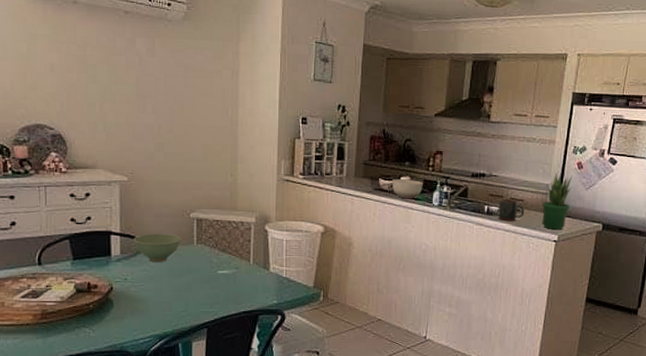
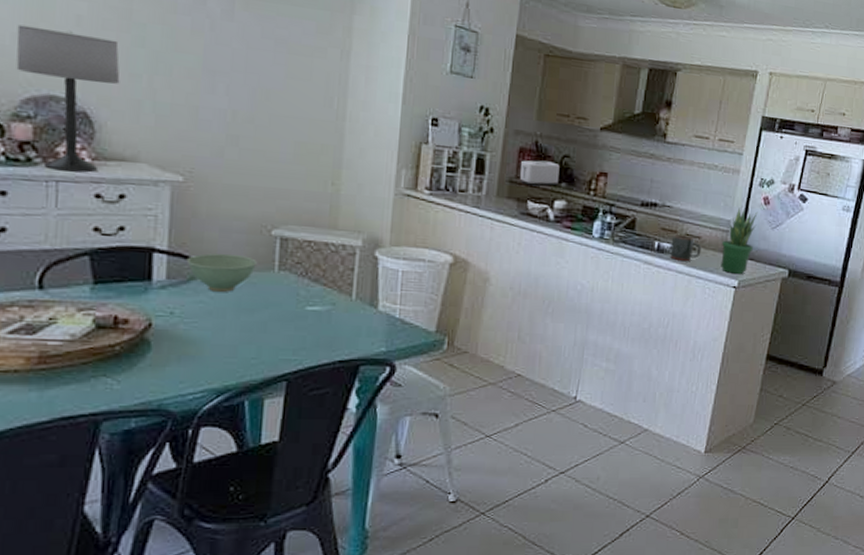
table lamp: none [13,75,81,179] -> present [16,24,120,173]
toaster: none [372,145,403,167] -> present [520,160,560,186]
bowl: present [391,178,423,199] -> none [543,202,582,229]

